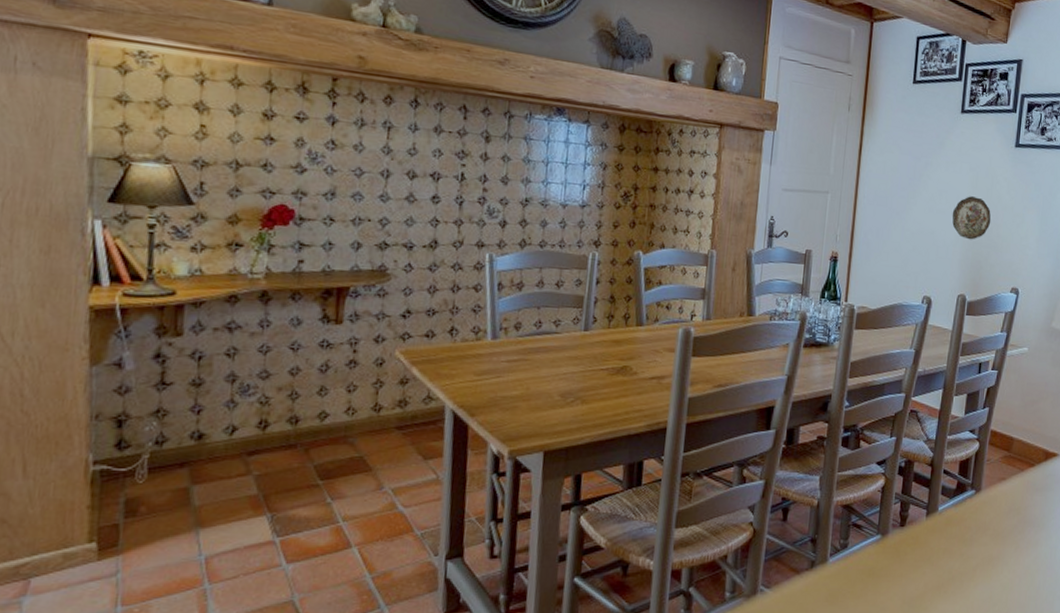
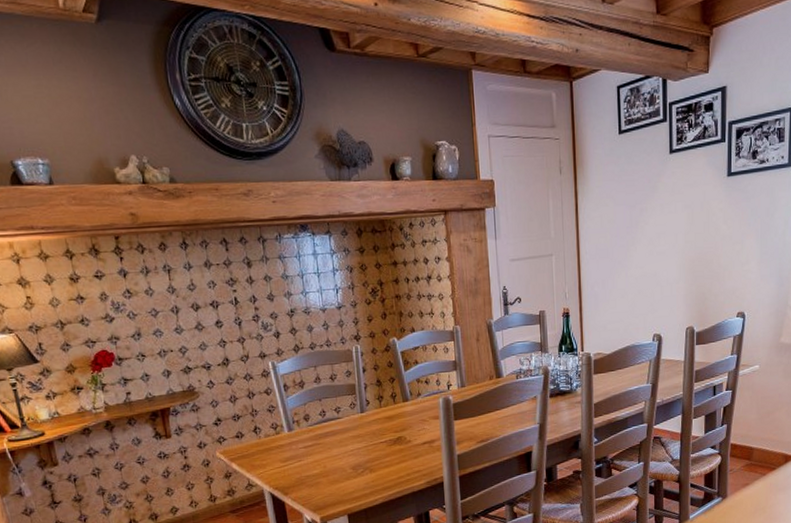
decorative plate: present [952,196,991,240] -> none [672,232,711,275]

